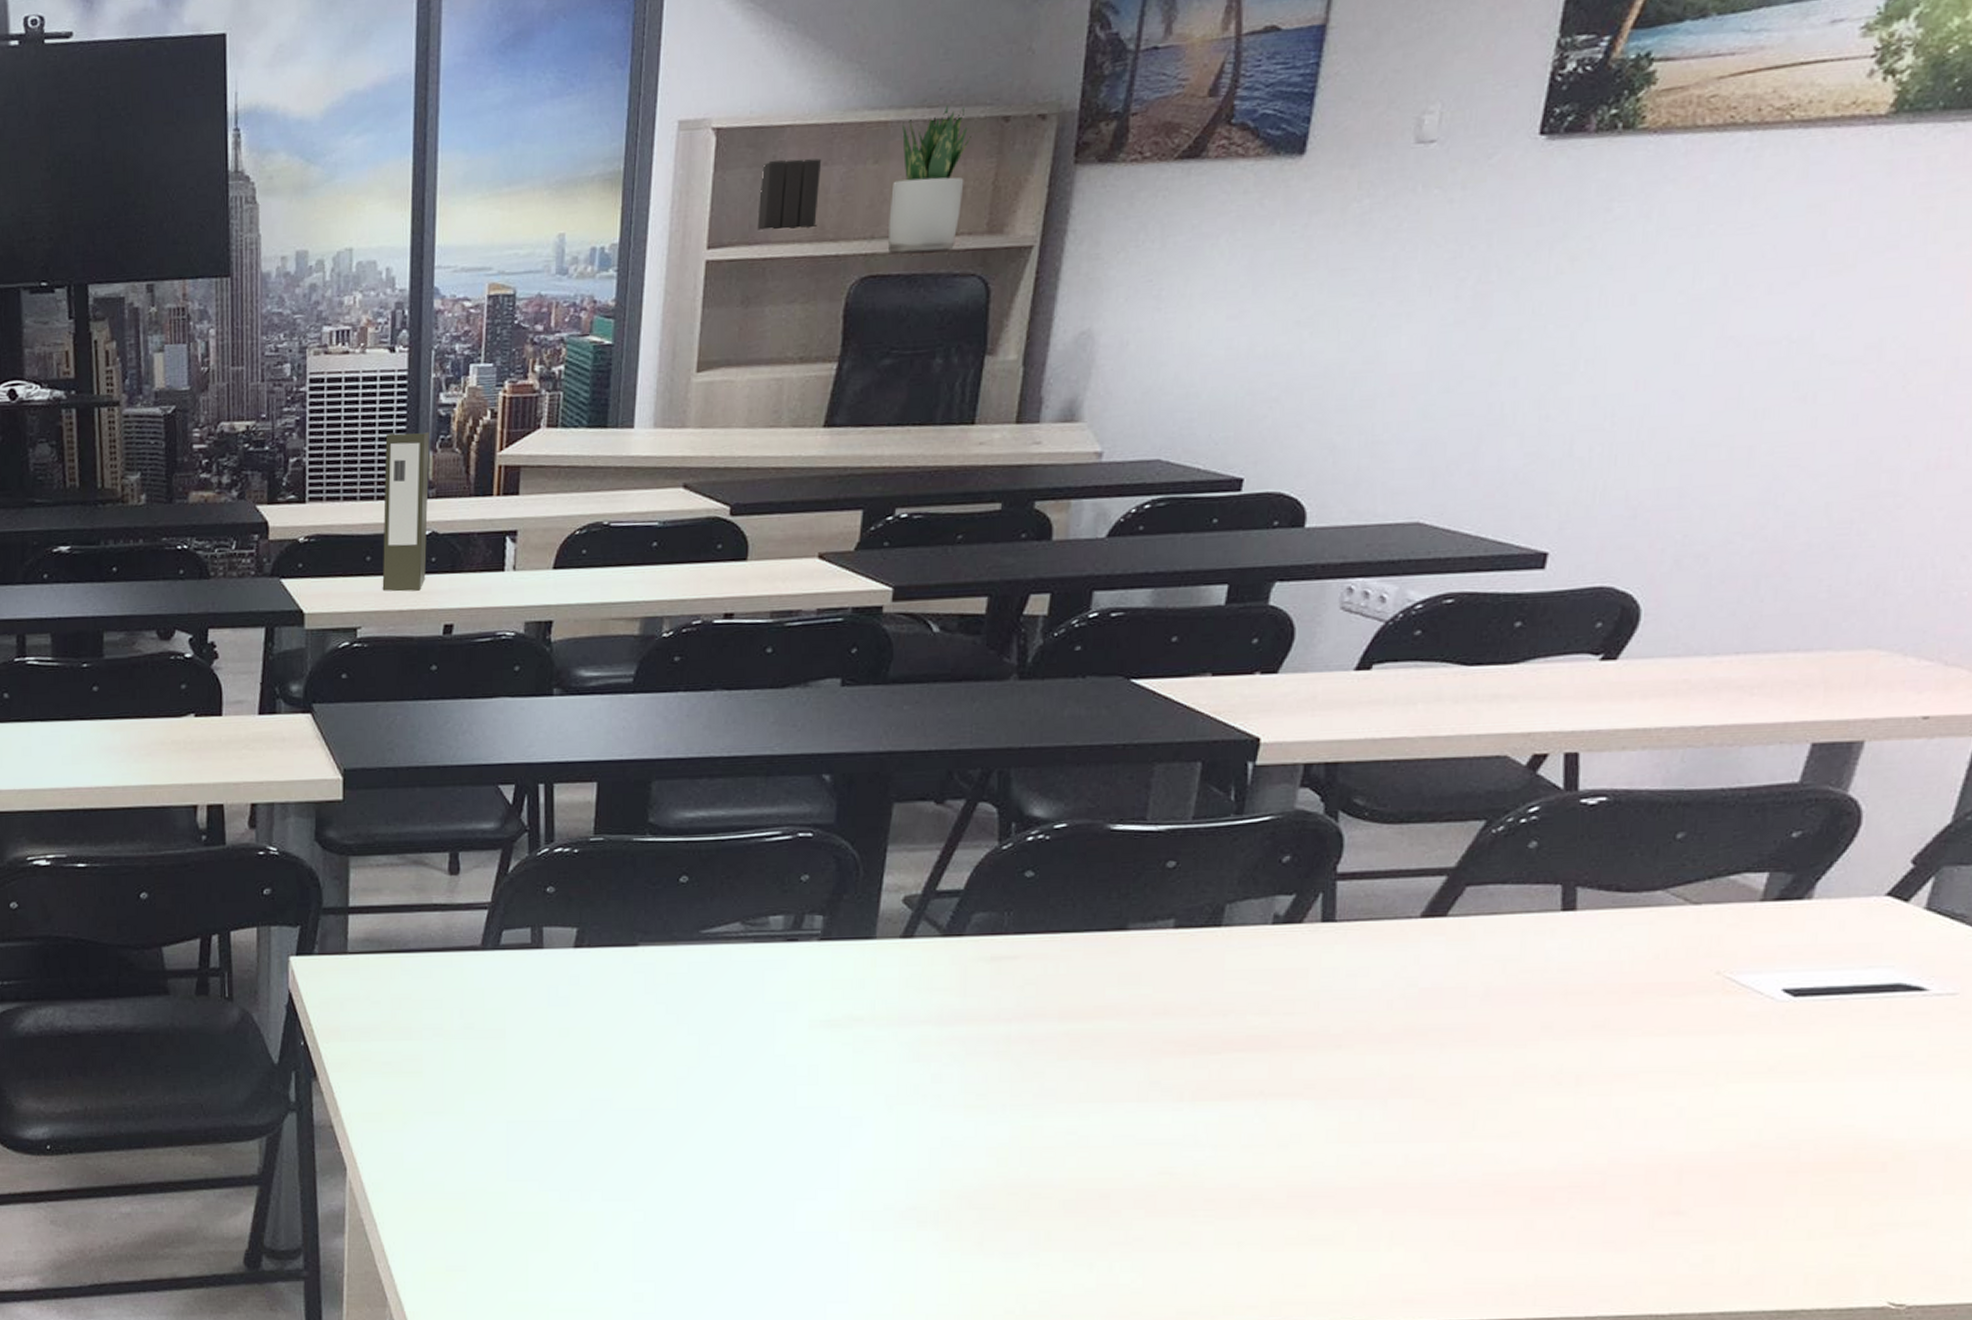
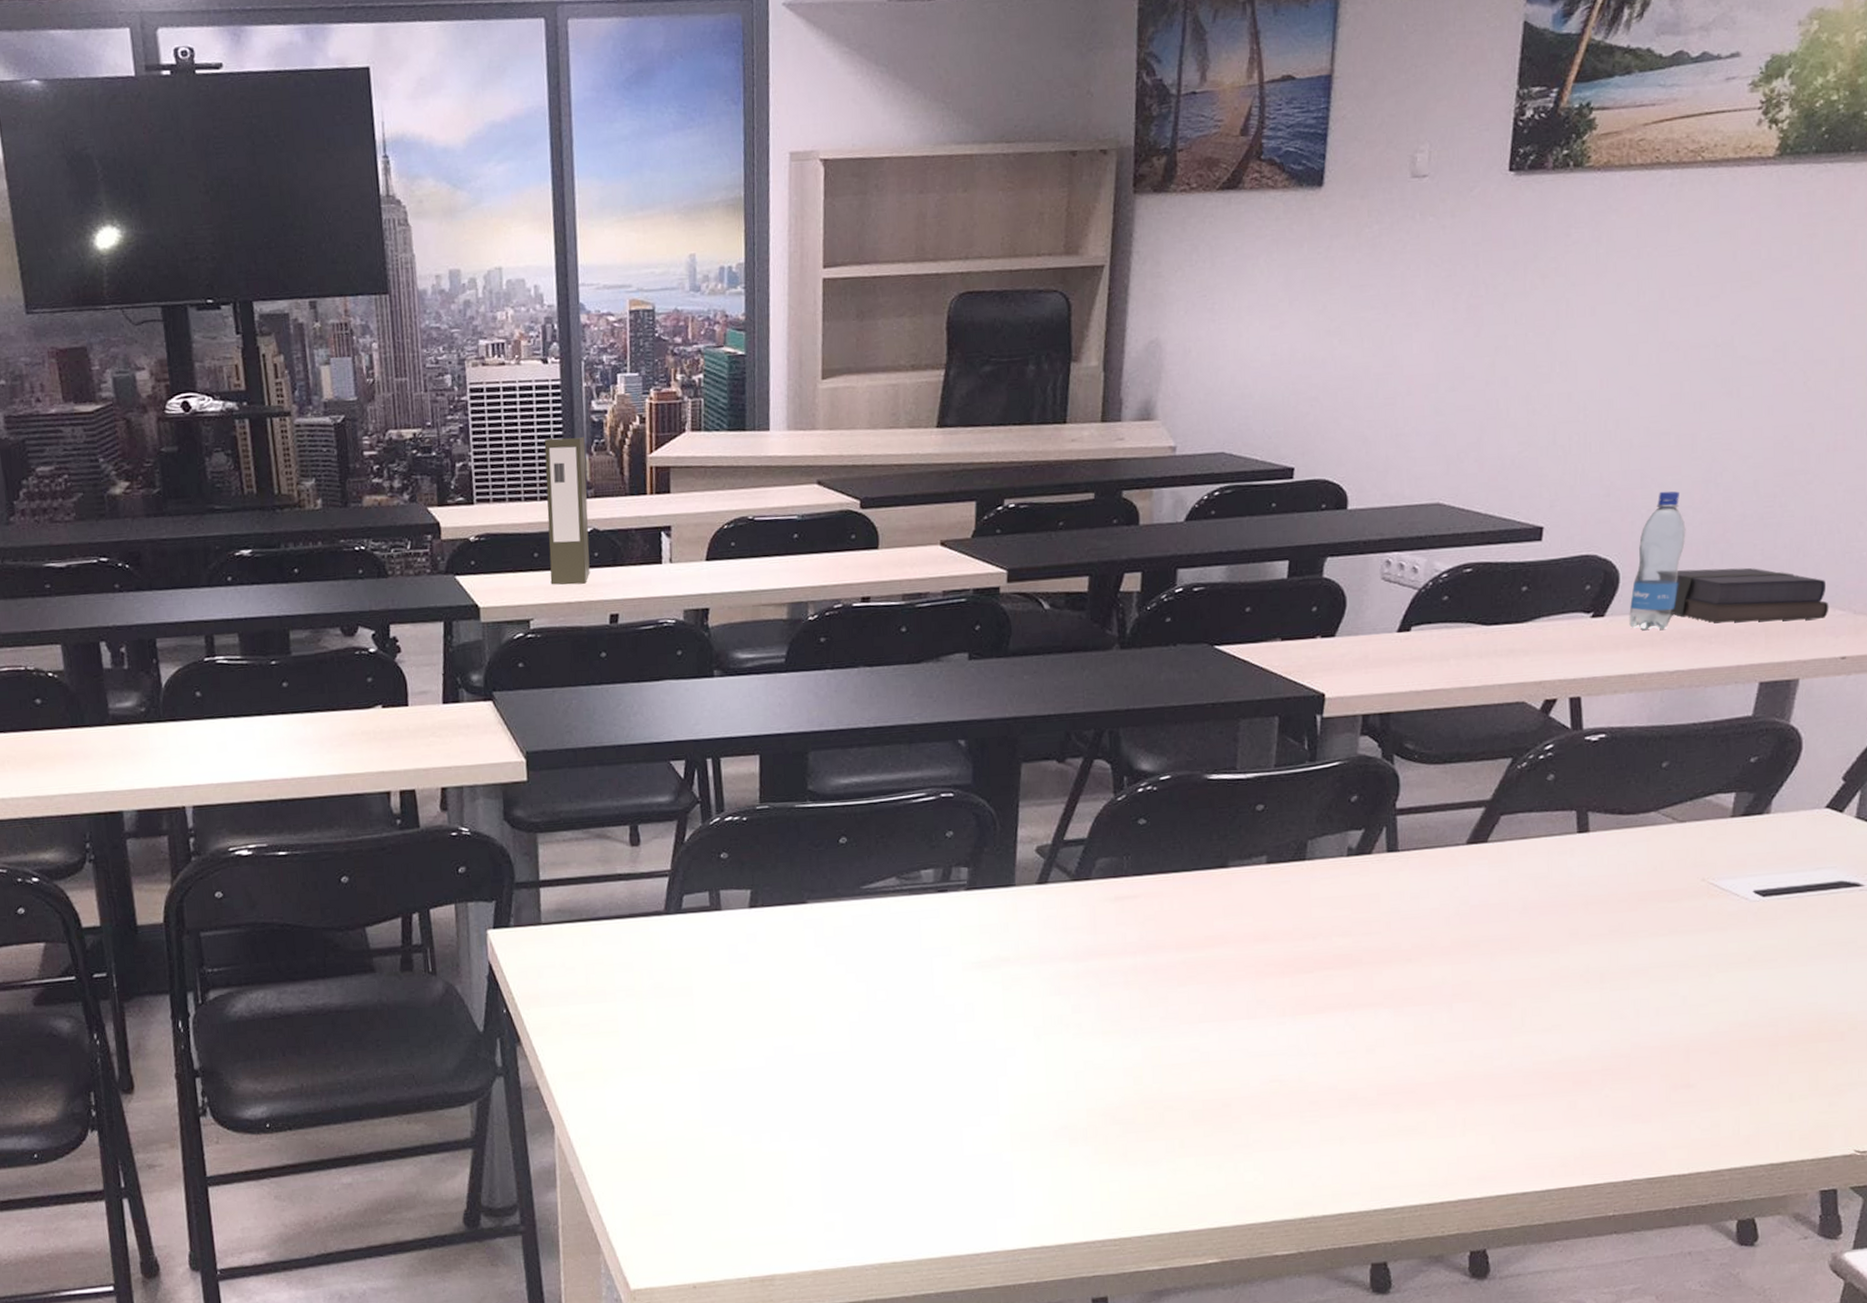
books: present [757,158,822,230] -> none [866,187,918,251]
planter: present [888,105,971,254] -> none [979,141,1045,273]
bottle: none [1648,513,1732,678] -> present [1629,491,1686,631]
book: none [1706,606,1913,671] -> present [1673,567,1829,623]

